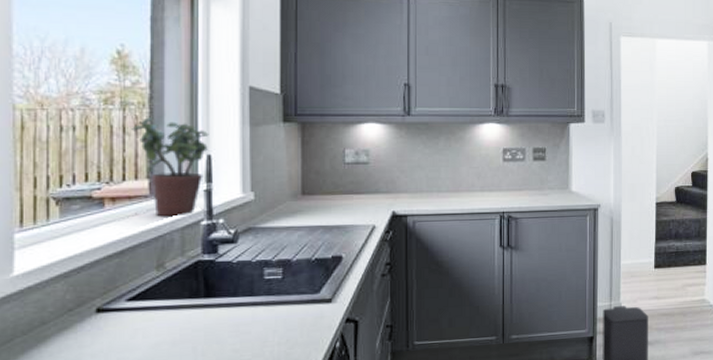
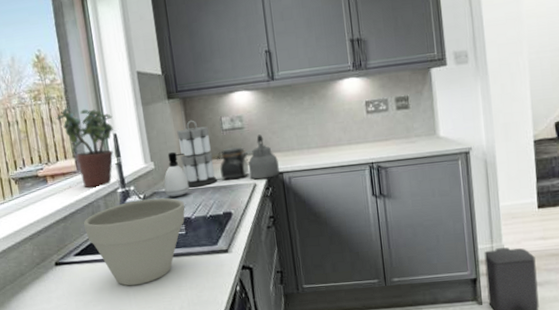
ceramic pot: none [146,234,286,341] -> present [83,198,185,286]
soap dispenser: none [263,183,295,235] -> present [163,152,190,197]
spice rack: none [289,148,330,225] -> present [177,120,217,188]
jar: none [333,183,371,218] -> present [216,146,250,179]
kettle: none [368,172,403,221] -> present [248,134,280,180]

